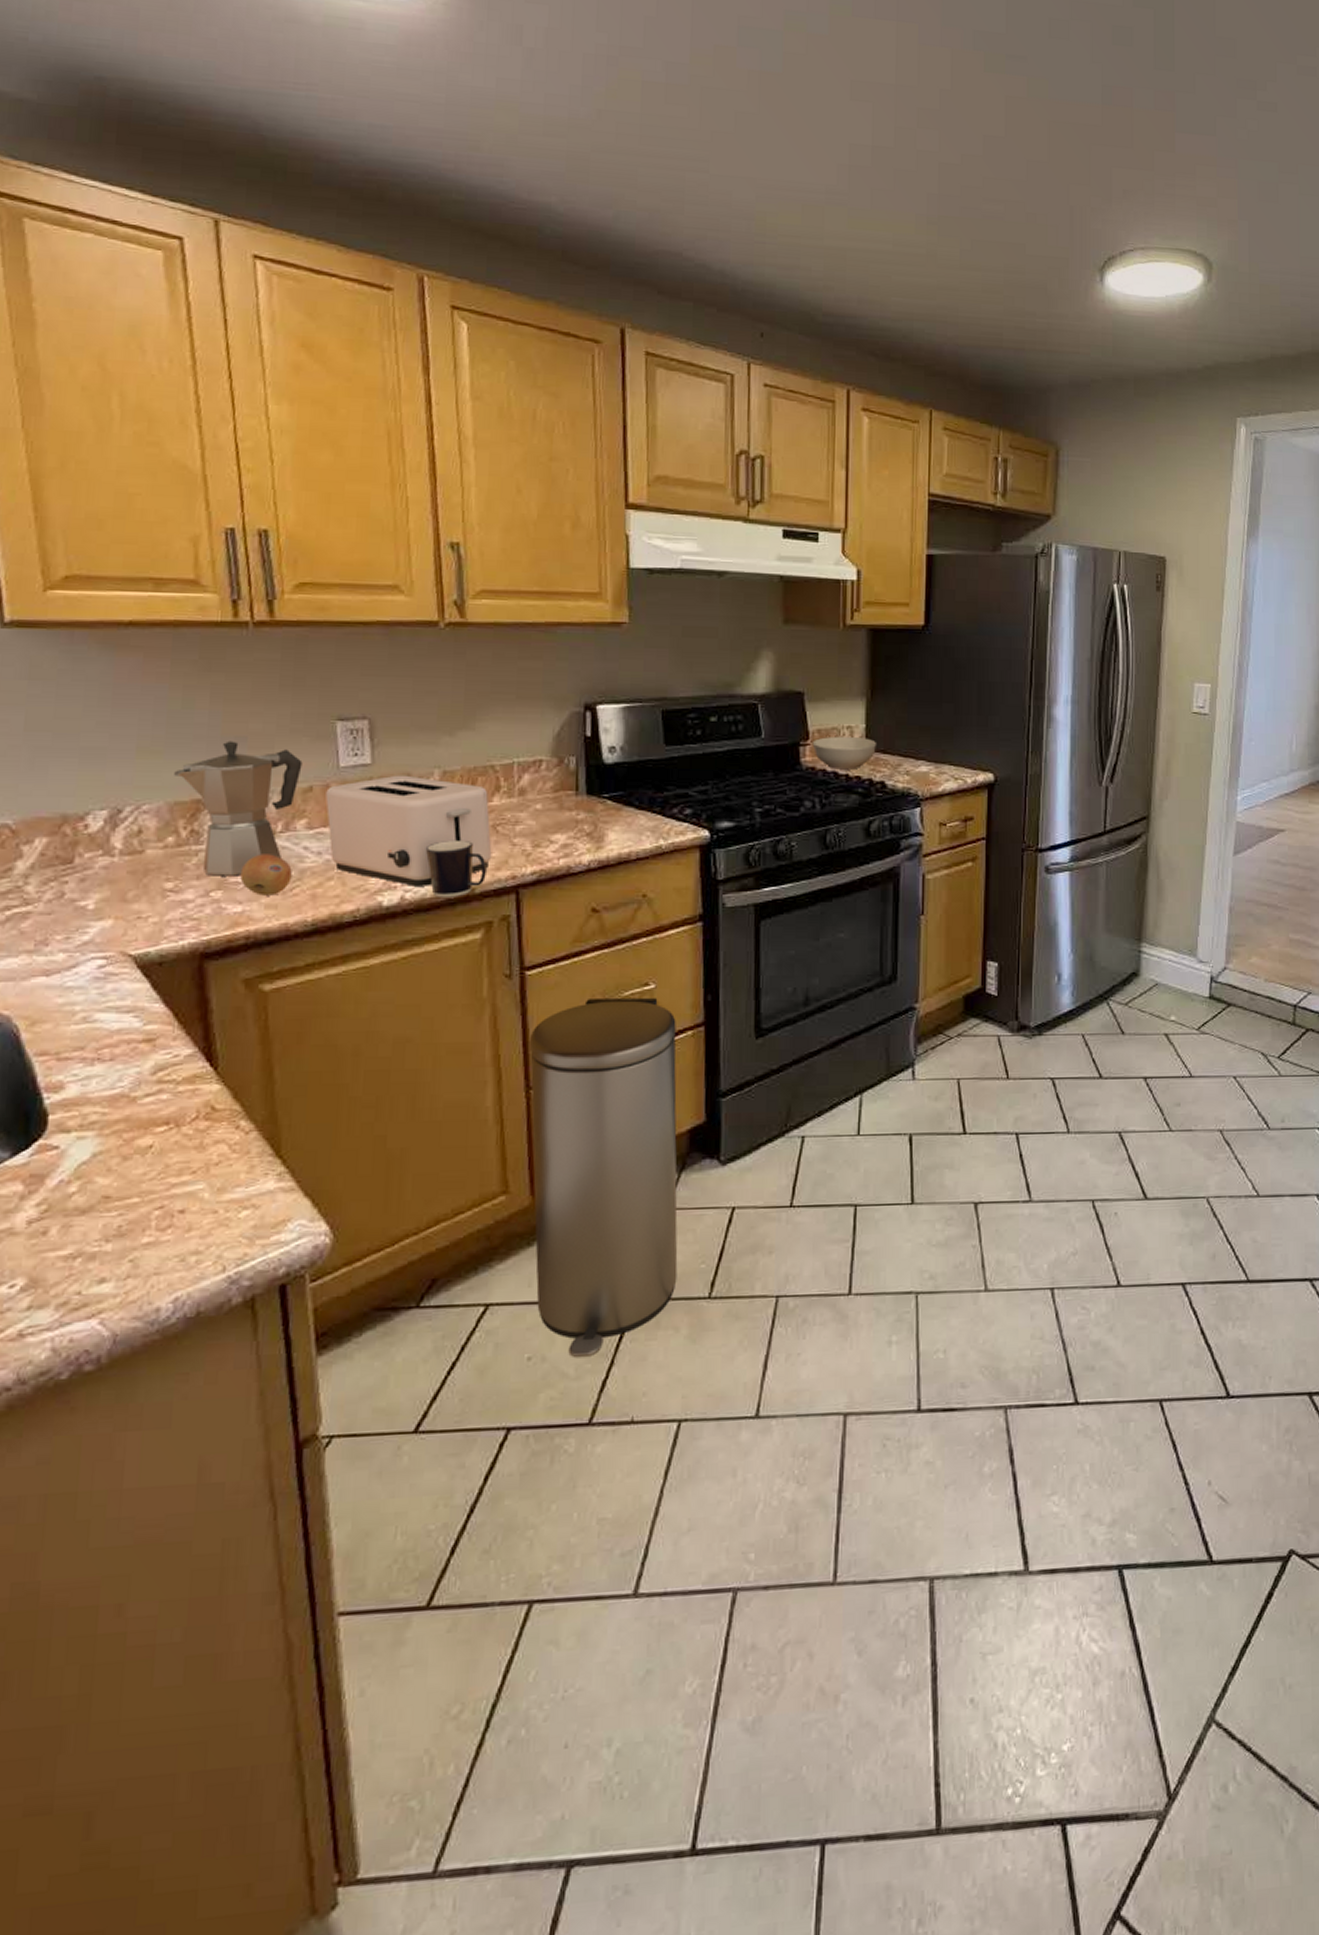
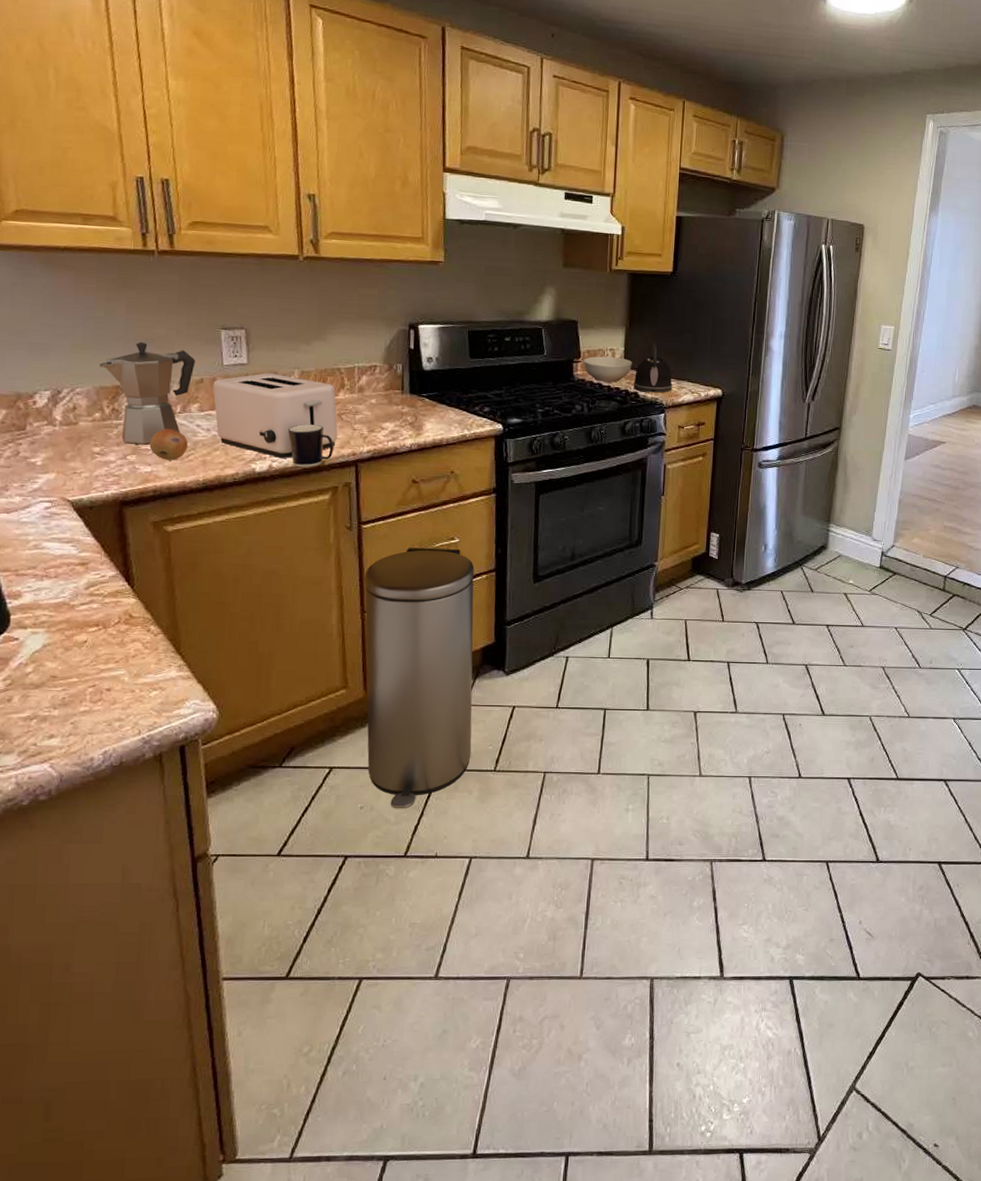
kettle: none [878,715,930,781] -> present [633,342,673,393]

